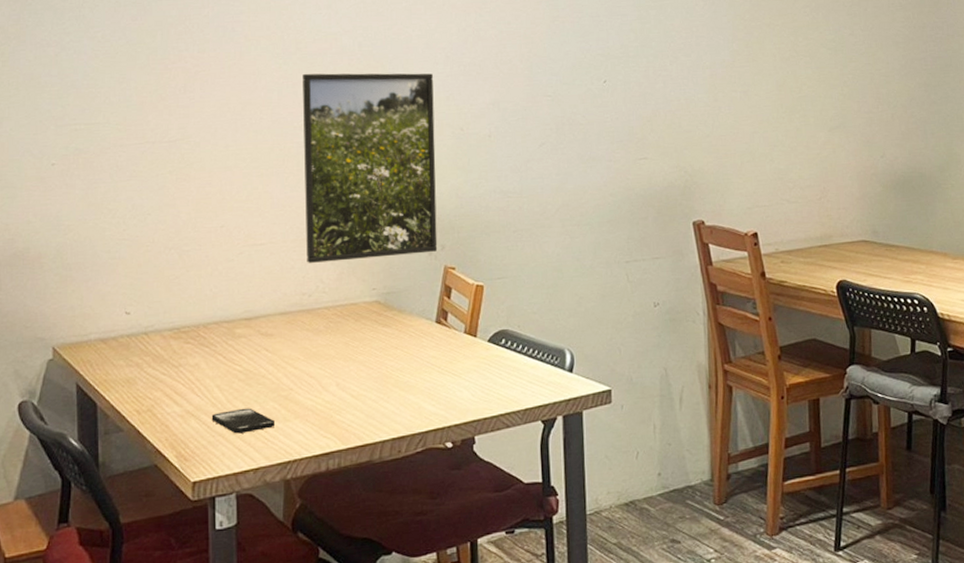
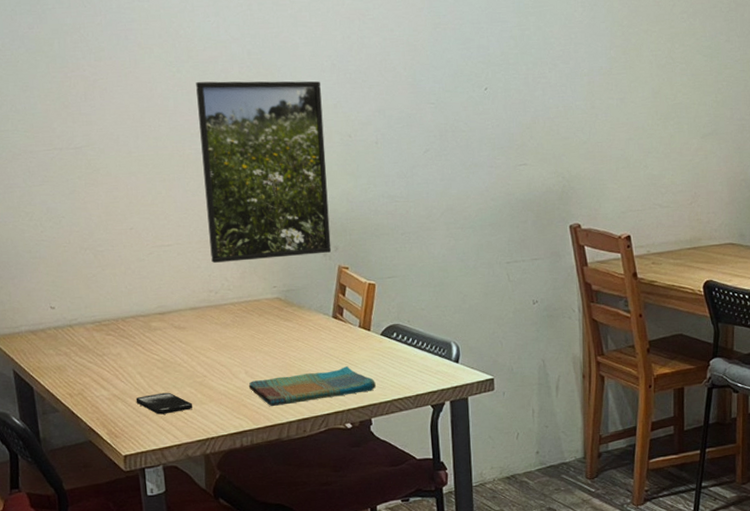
dish towel: none [339,377,481,424] -> present [248,366,376,407]

